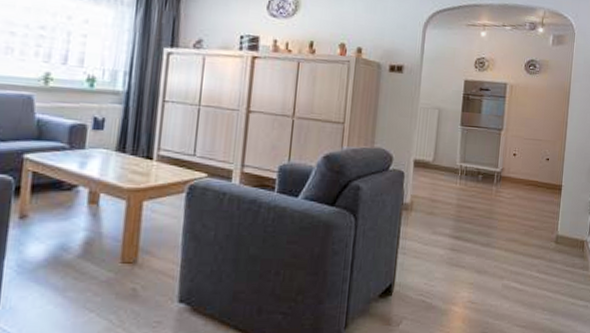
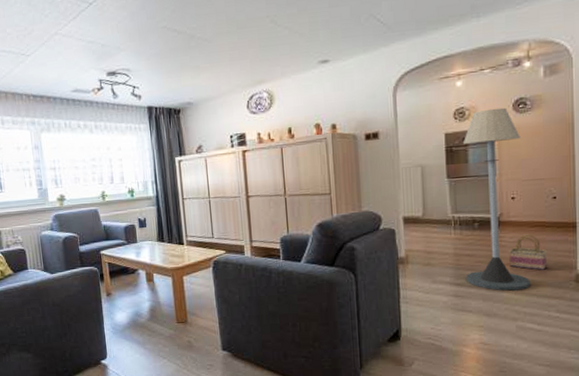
floor lamp: none [464,64,528,248] -> present [462,107,531,291]
basket: none [504,192,536,229] -> present [509,234,547,270]

